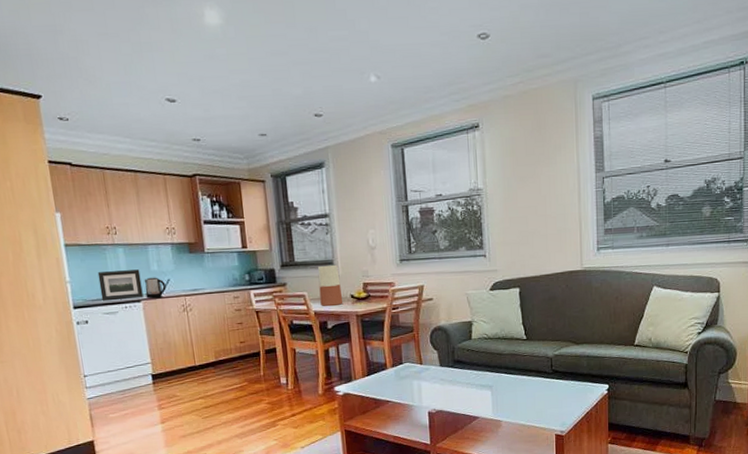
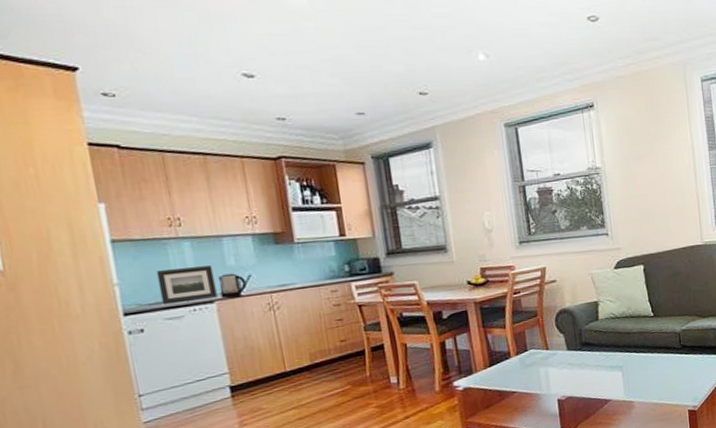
vase: present [317,264,343,307] -> none [428,249,459,296]

